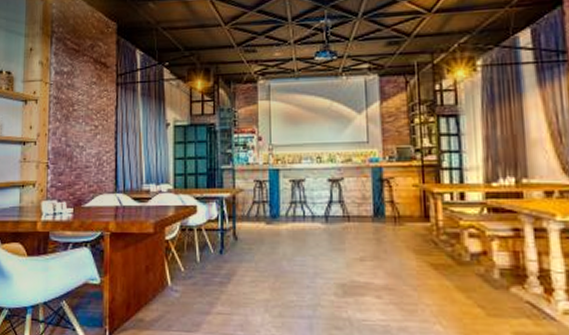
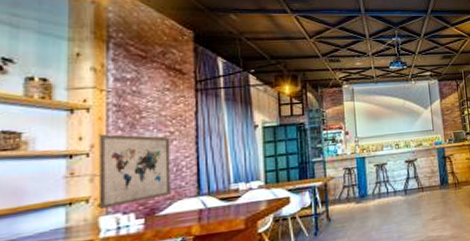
wall art: none [41,124,95,194] -> present [98,134,171,209]

